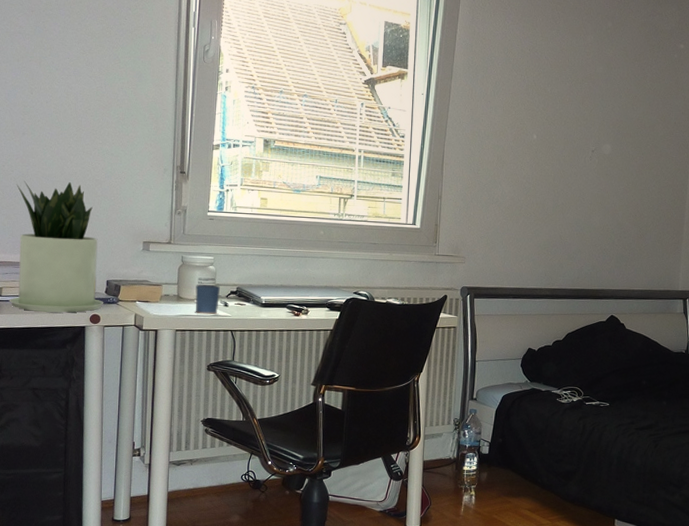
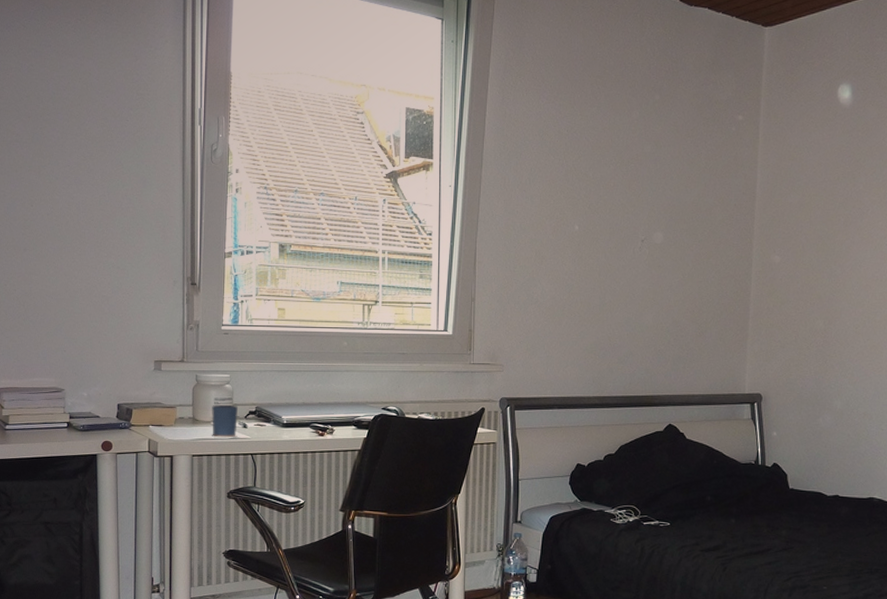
planter: present [9,180,104,313] -> none [16,299,116,440]

